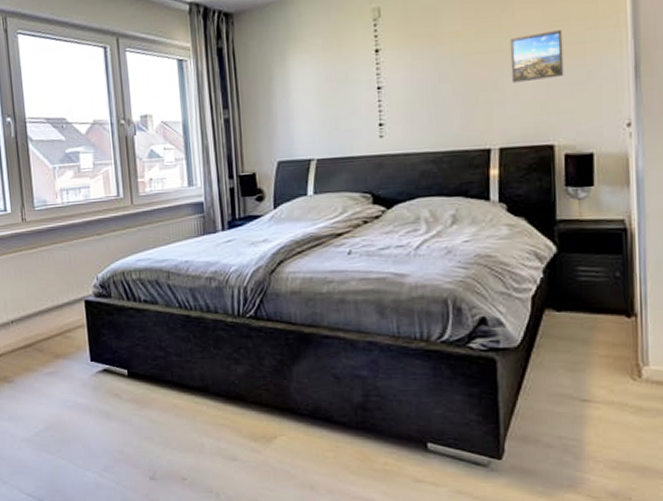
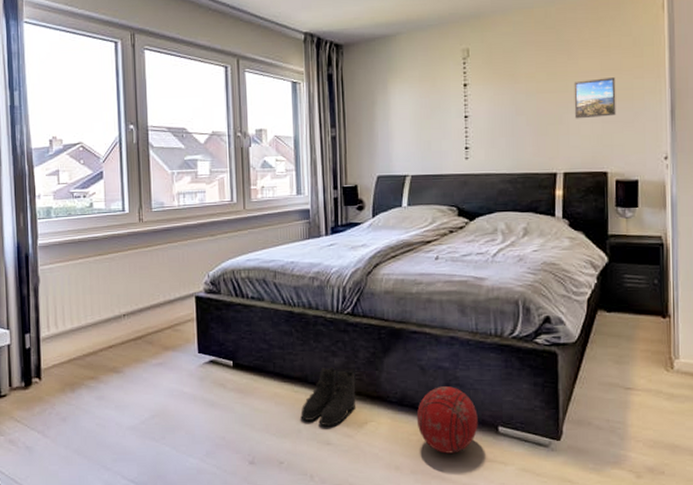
boots: none [202,375,264,441] -> present [300,366,356,427]
ball: none [331,397,403,472] -> present [416,386,478,454]

